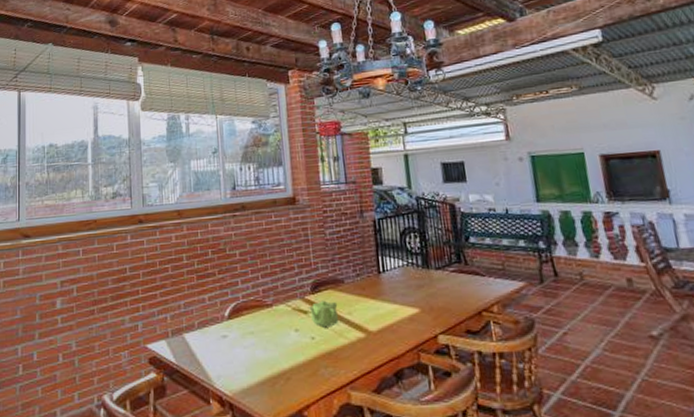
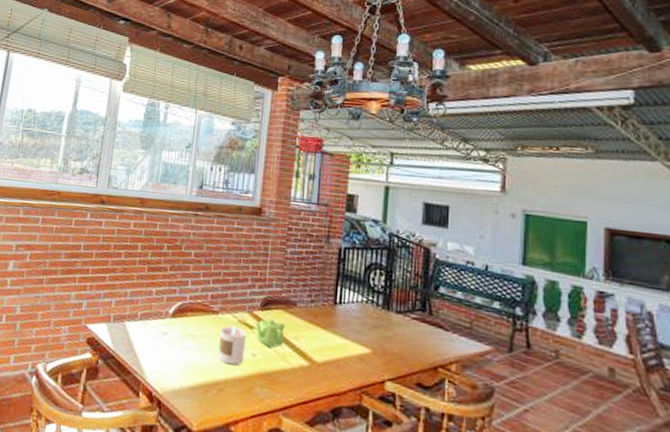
candle: none [277,314,304,353] -> present [218,325,247,366]

